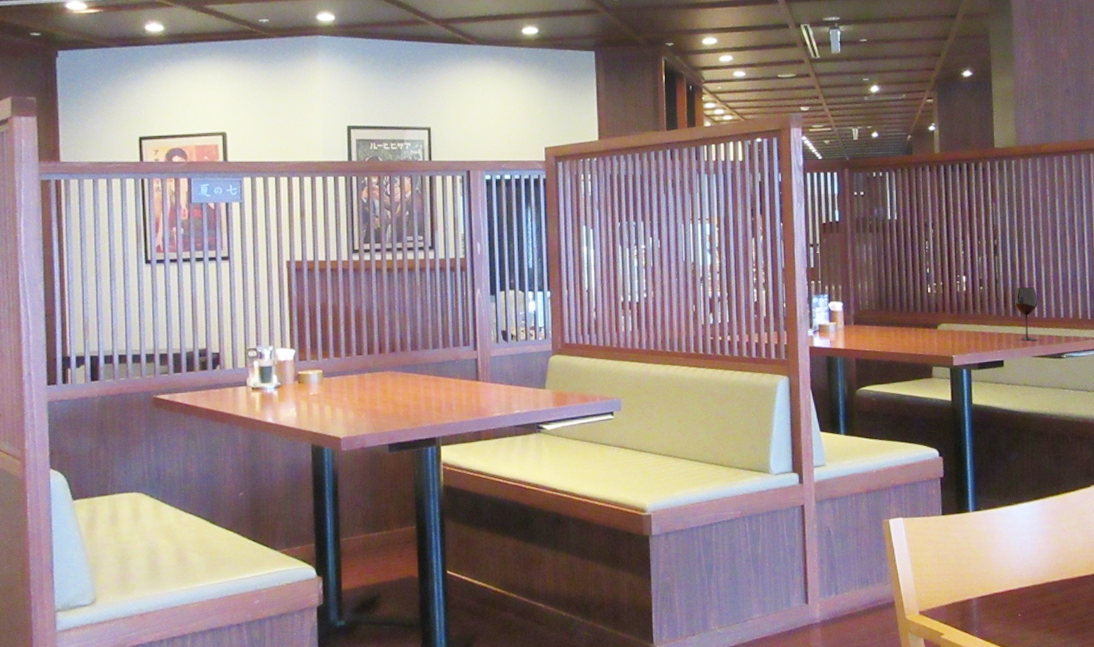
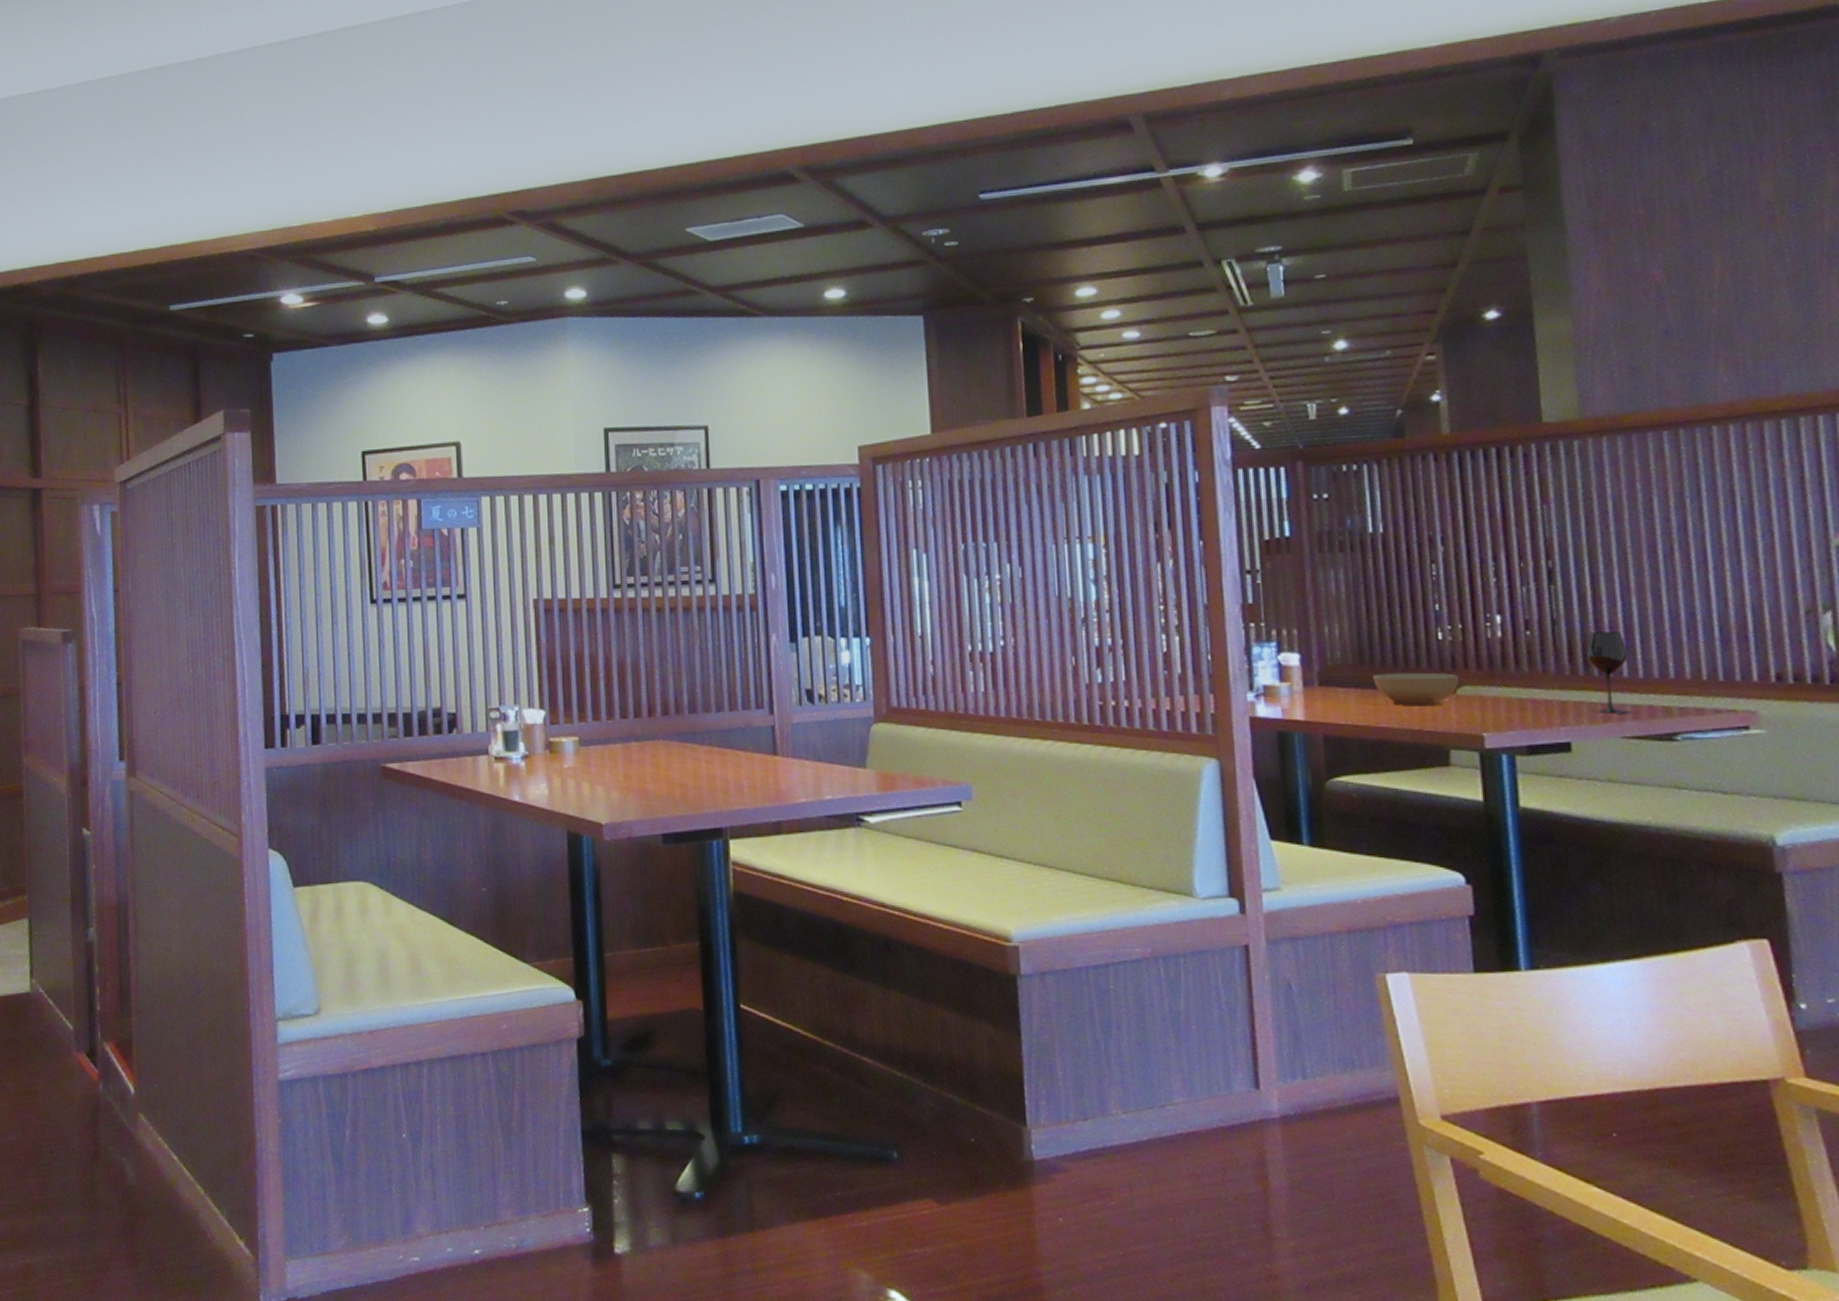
bowl: none [887,315,940,337] -> present [1373,672,1460,705]

